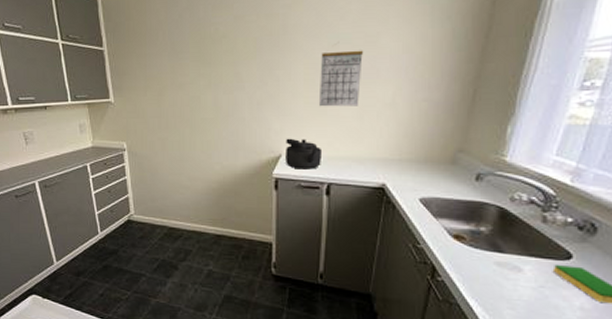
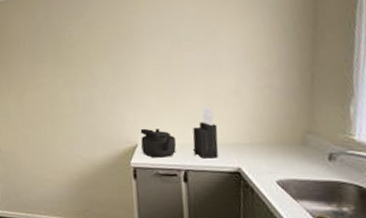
calendar: present [318,50,364,107] -> none [166,45,206,98]
knife block: none [339,118,367,173] -> present [193,107,219,159]

